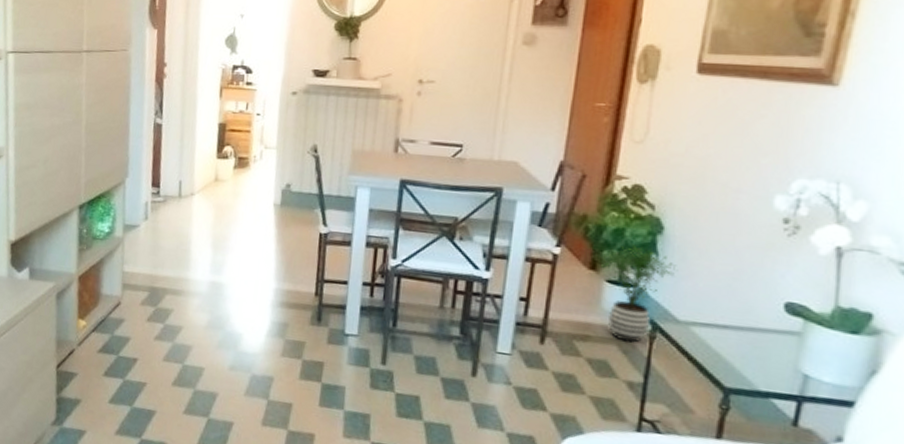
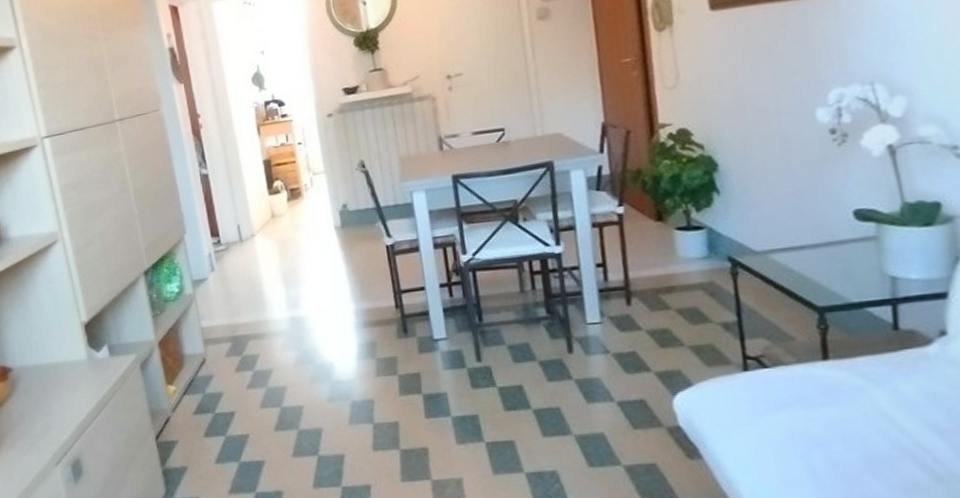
potted plant: present [601,244,677,343] -> none [665,187,740,284]

